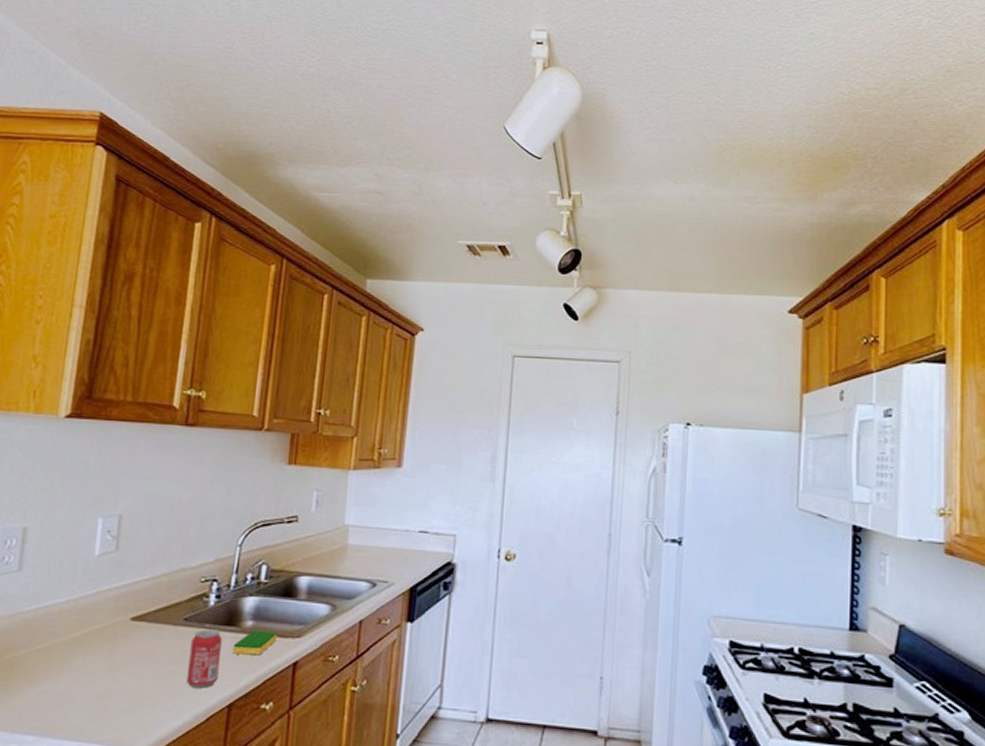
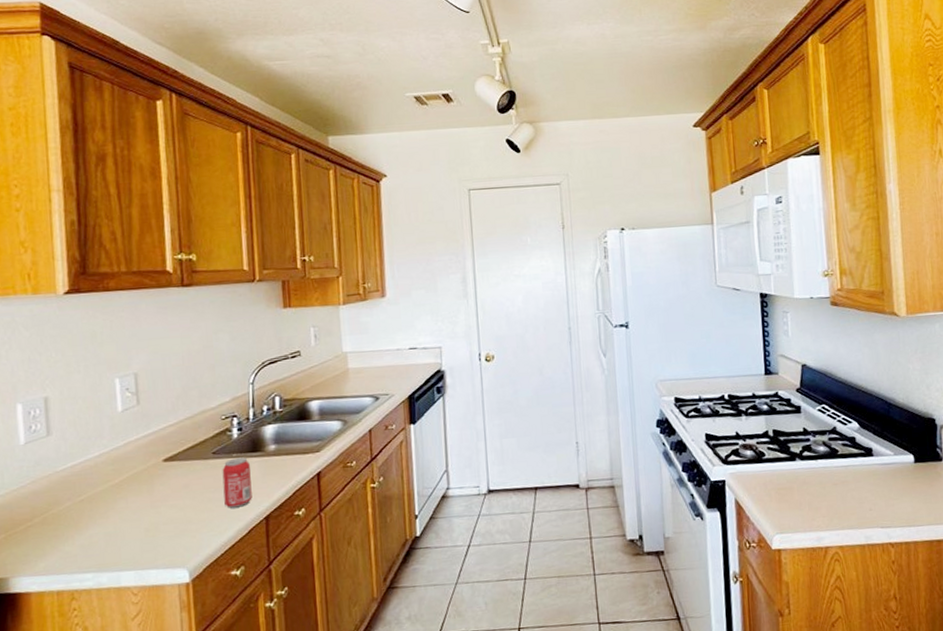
dish sponge: present [232,630,278,656] -> none [261,450,300,475]

